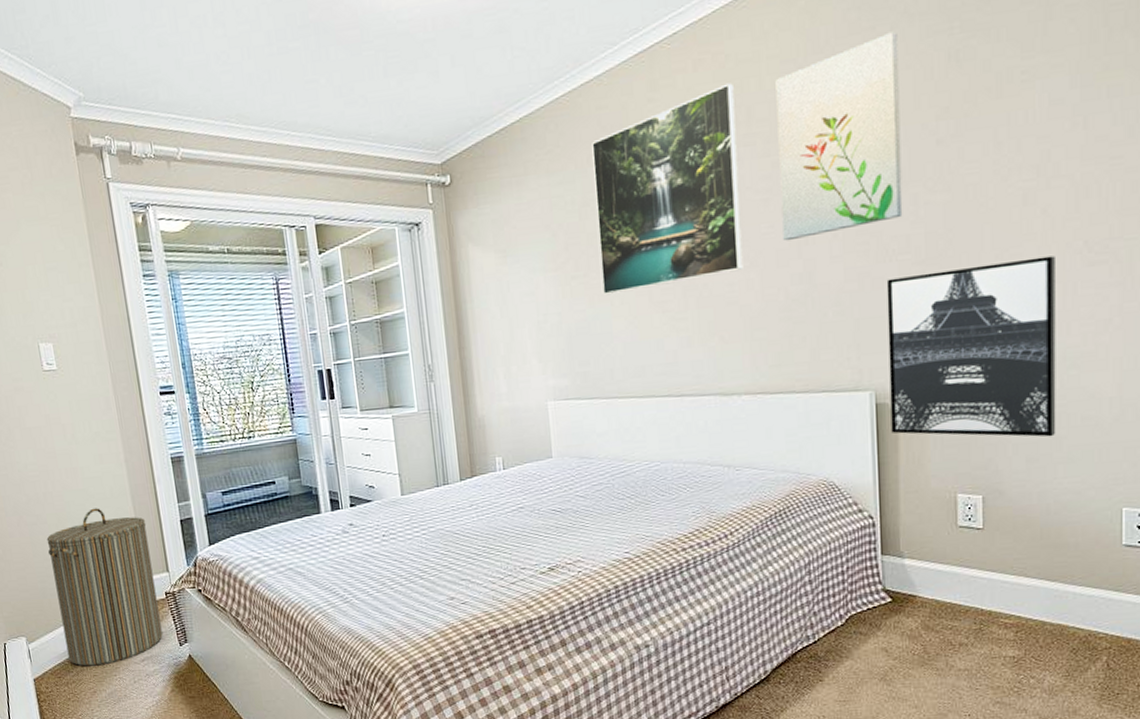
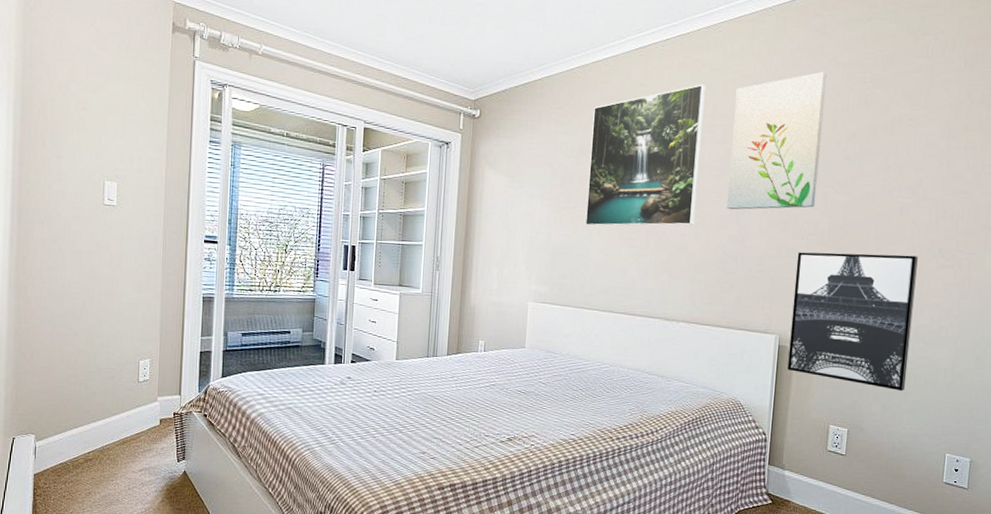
laundry hamper: present [46,508,163,667] -> none [71,329,169,470]

